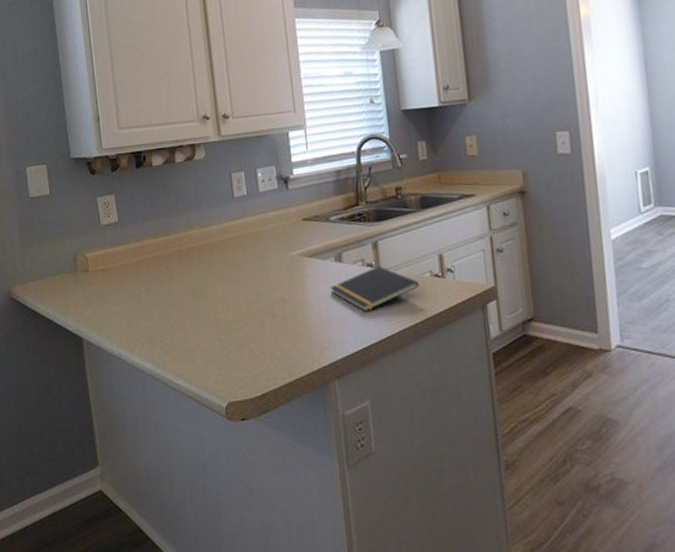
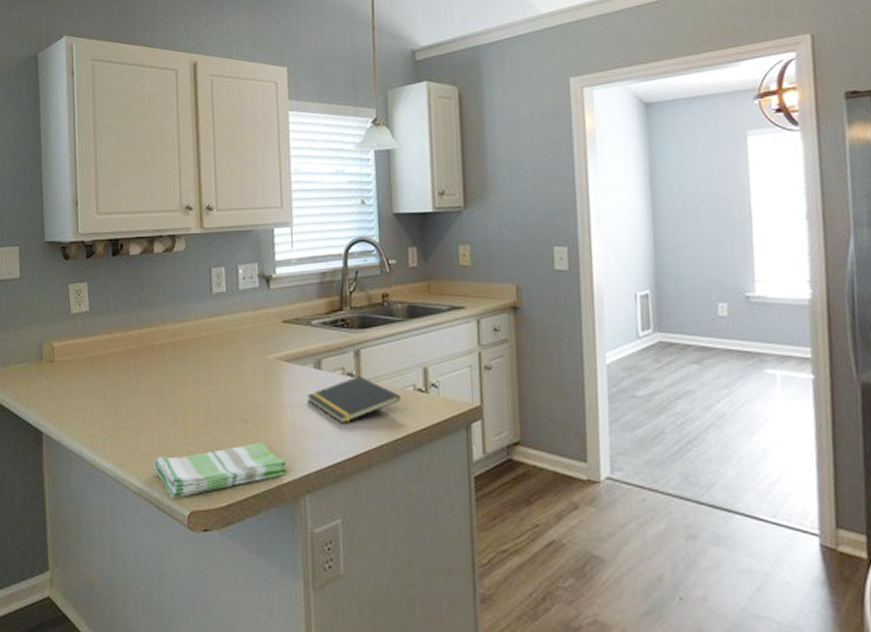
dish towel: none [190,335,317,391] -> present [154,443,287,498]

